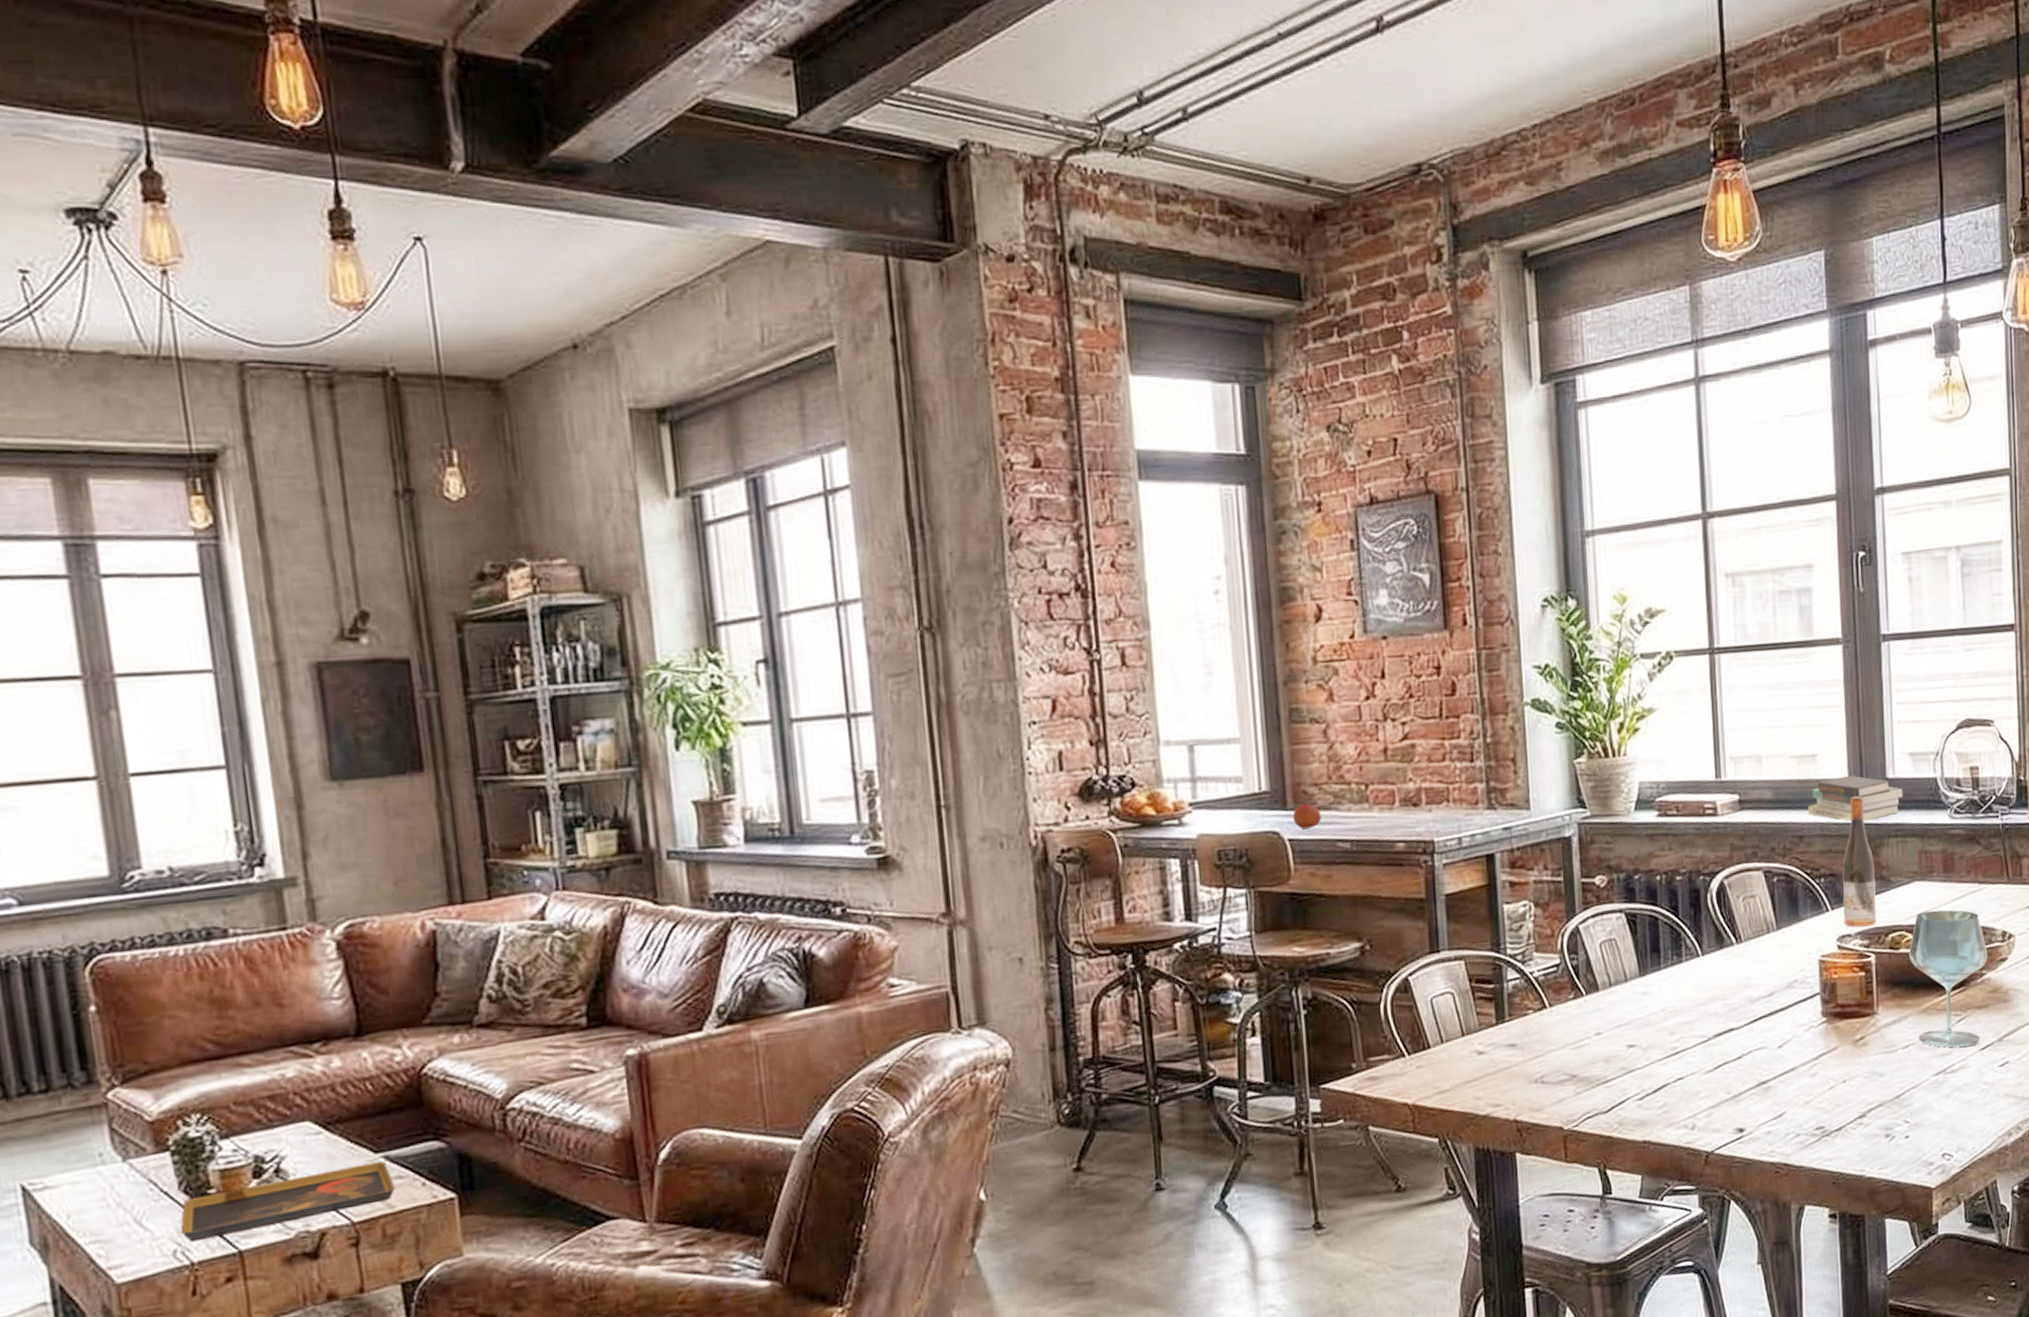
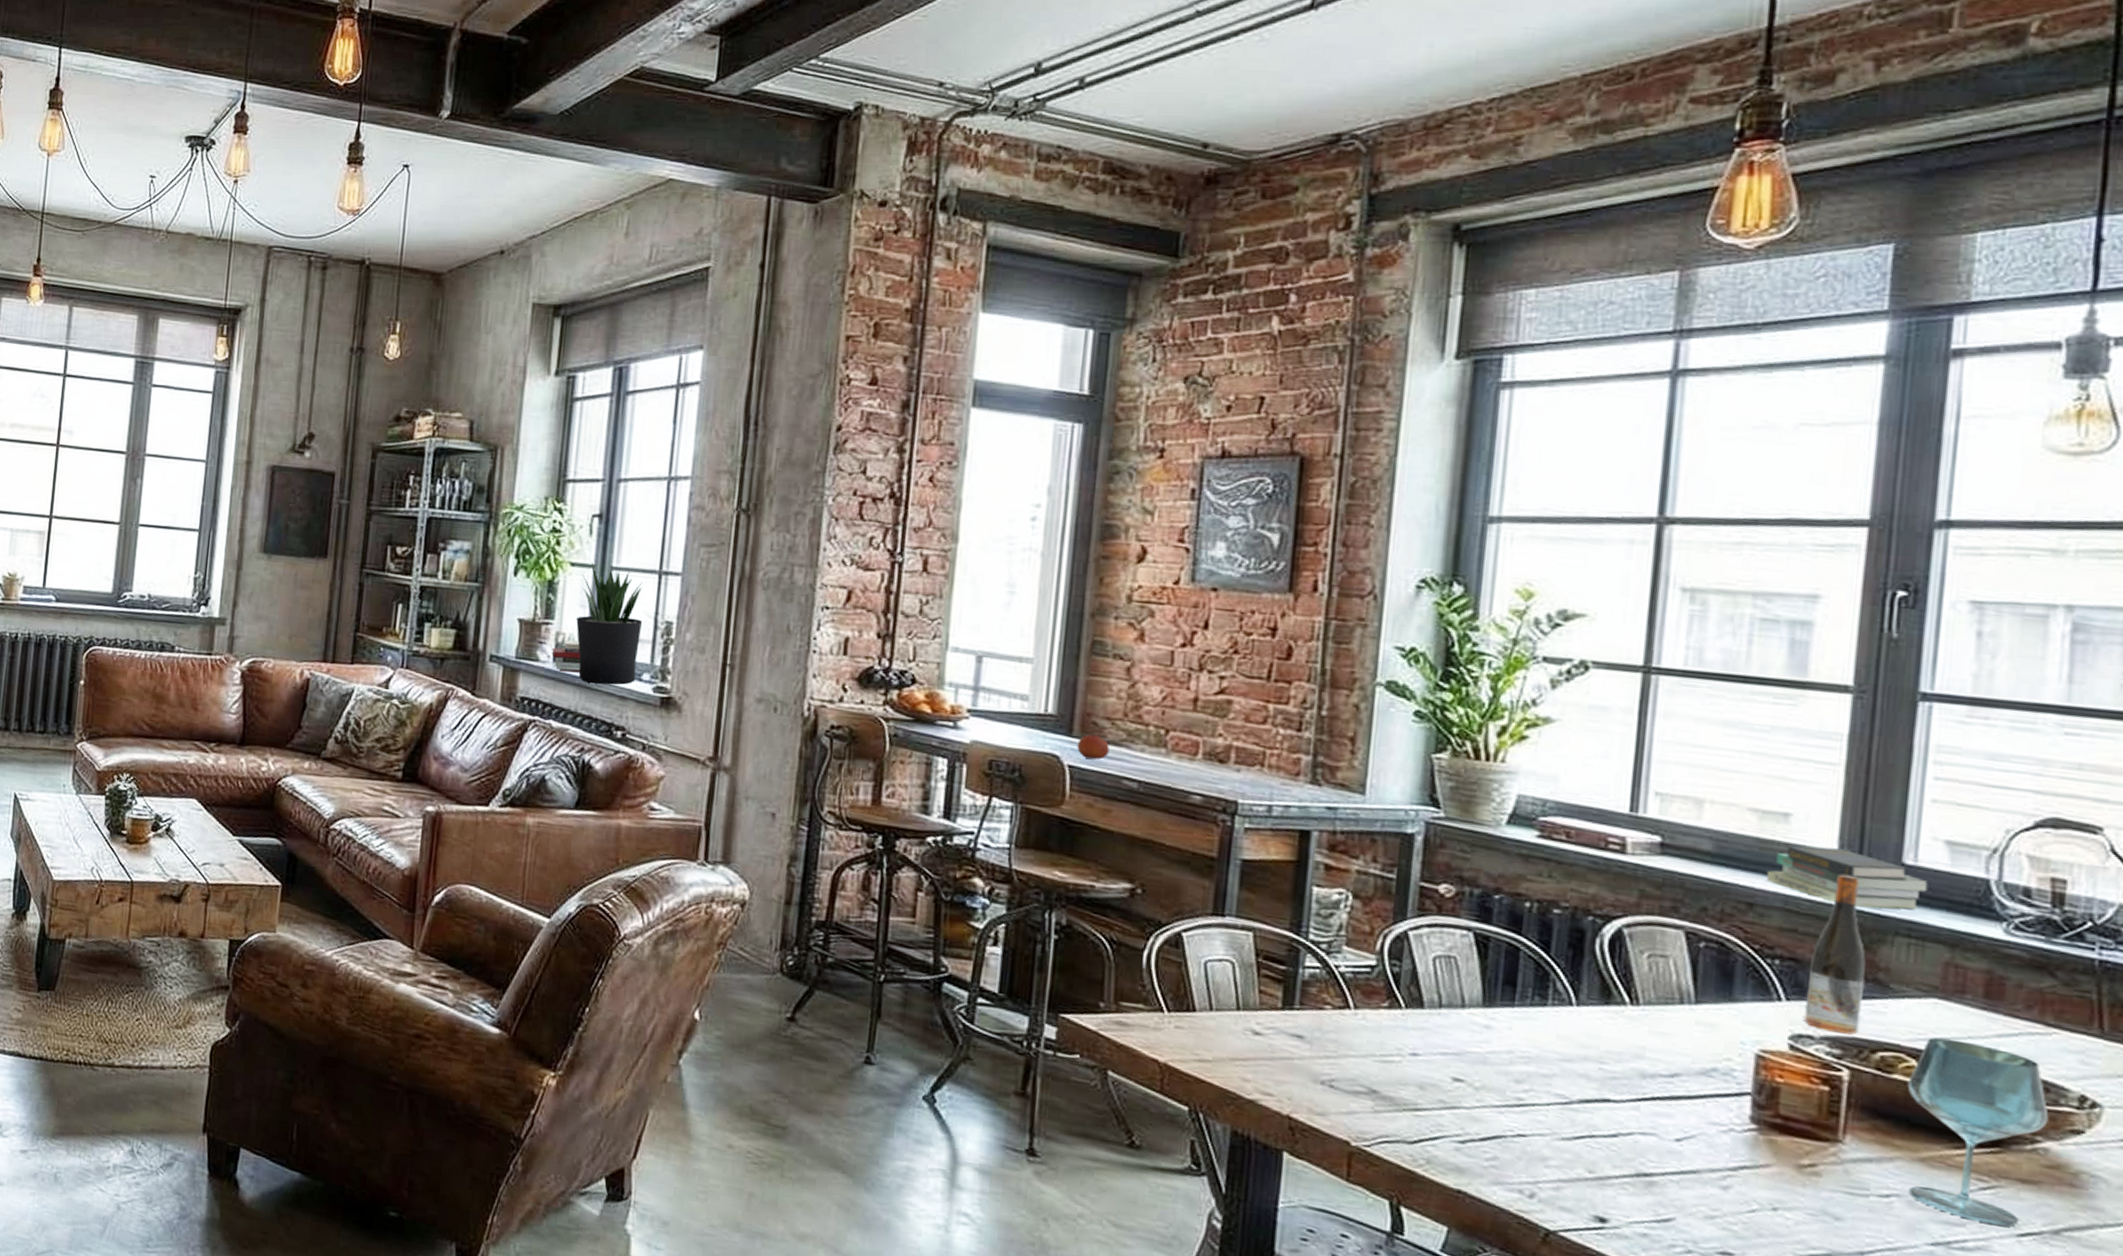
decorative tray: present [180,1160,395,1241] -> none [99,833,241,874]
books: none [740,813,779,853] -> present [551,640,581,673]
planter: none [758,717,844,860] -> present [576,561,643,686]

